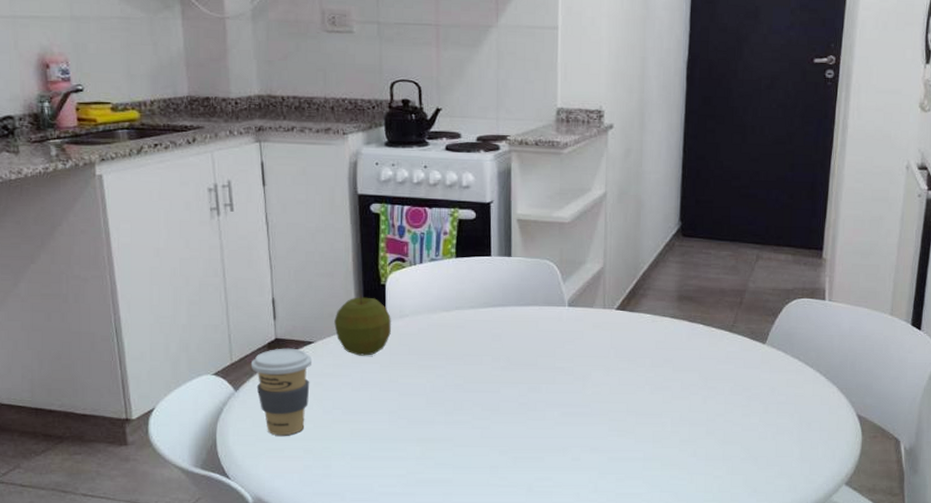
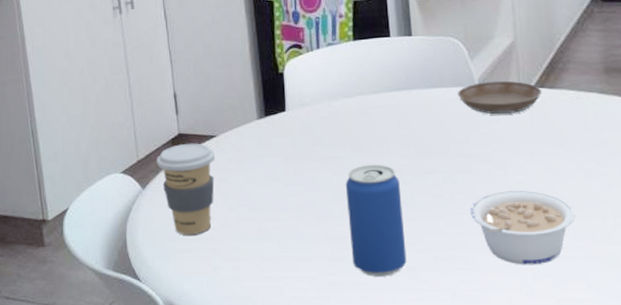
apple: present [334,294,391,356] -> none [235,84,292,149]
beverage can: none [438,373,490,474] -> present [345,164,407,277]
saucer: none [549,302,622,333] -> present [458,80,542,115]
legume: none [550,400,640,465] -> present [470,190,575,265]

